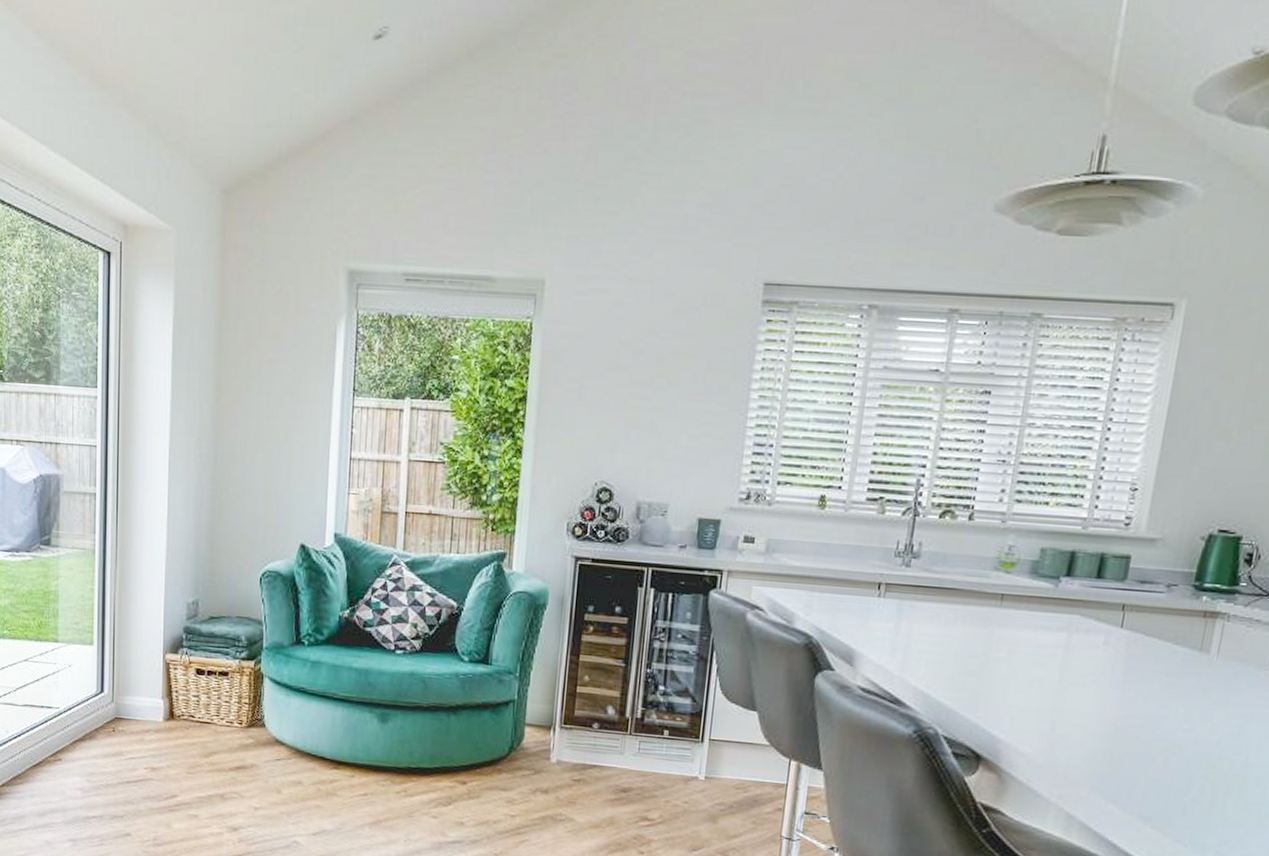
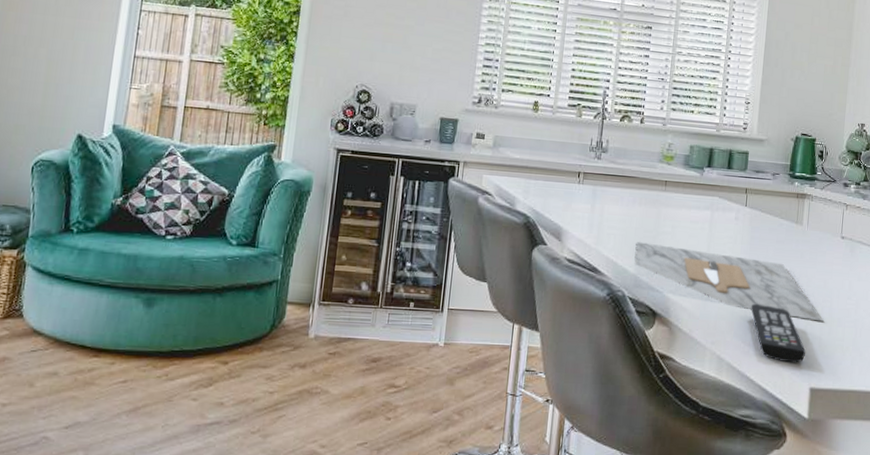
cutting board: none [952,670,1233,780] -> present [634,242,824,322]
remote control: none [1119,751,1200,829] -> present [751,303,806,363]

